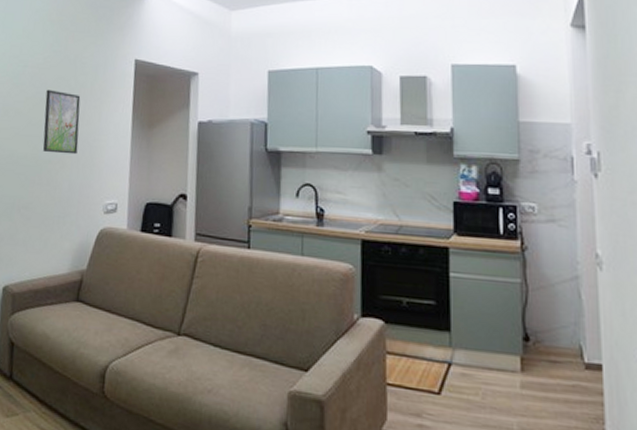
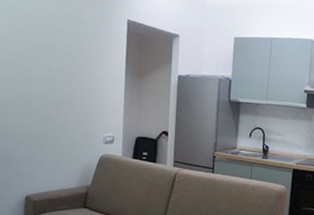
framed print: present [42,89,81,155] -> none [52,40,83,97]

